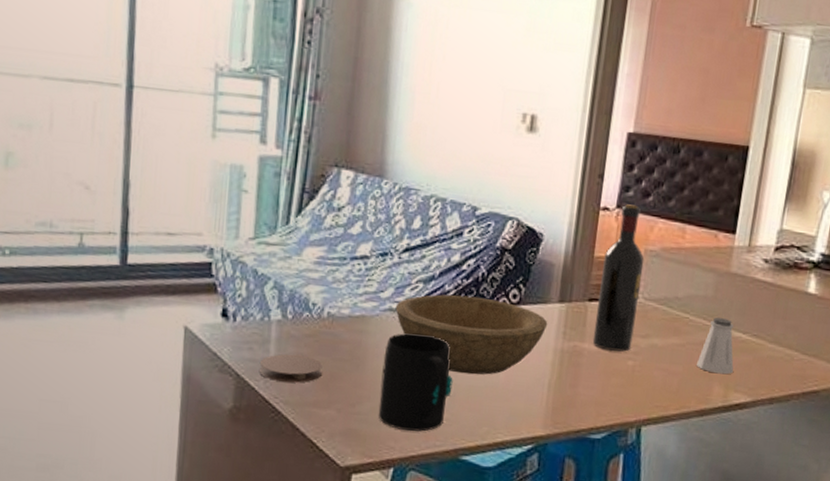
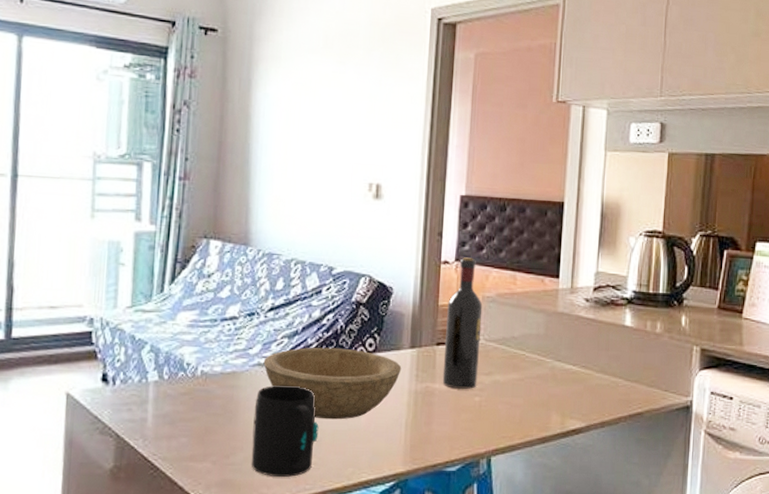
coaster: present [259,353,323,383] -> none [138,412,198,439]
saltshaker: present [697,317,734,375] -> none [535,353,568,404]

